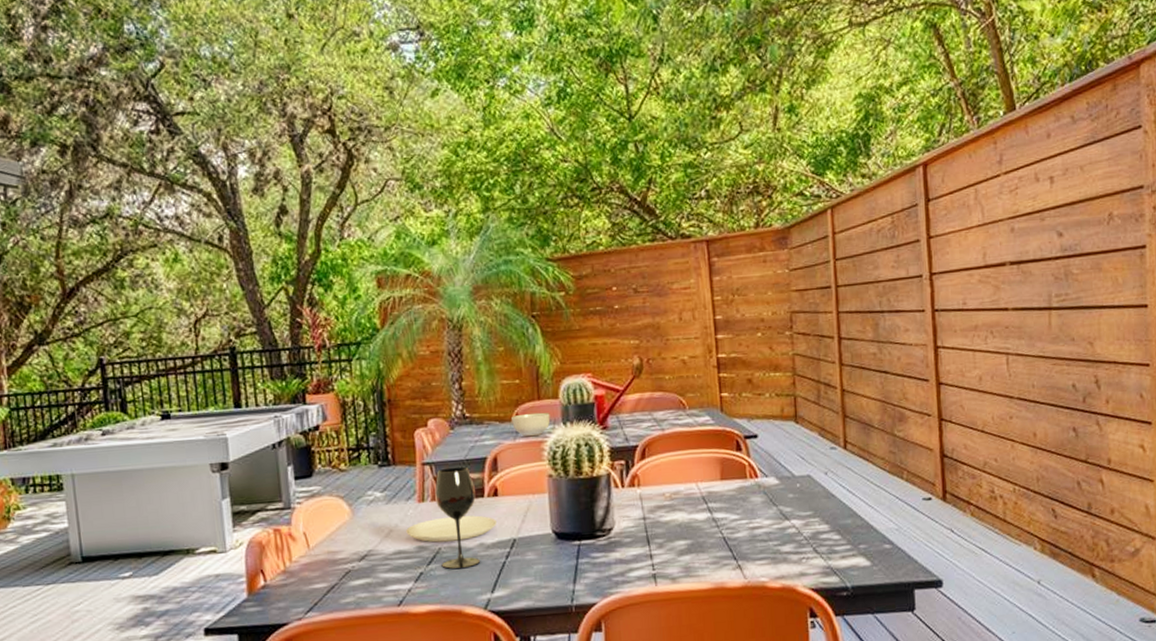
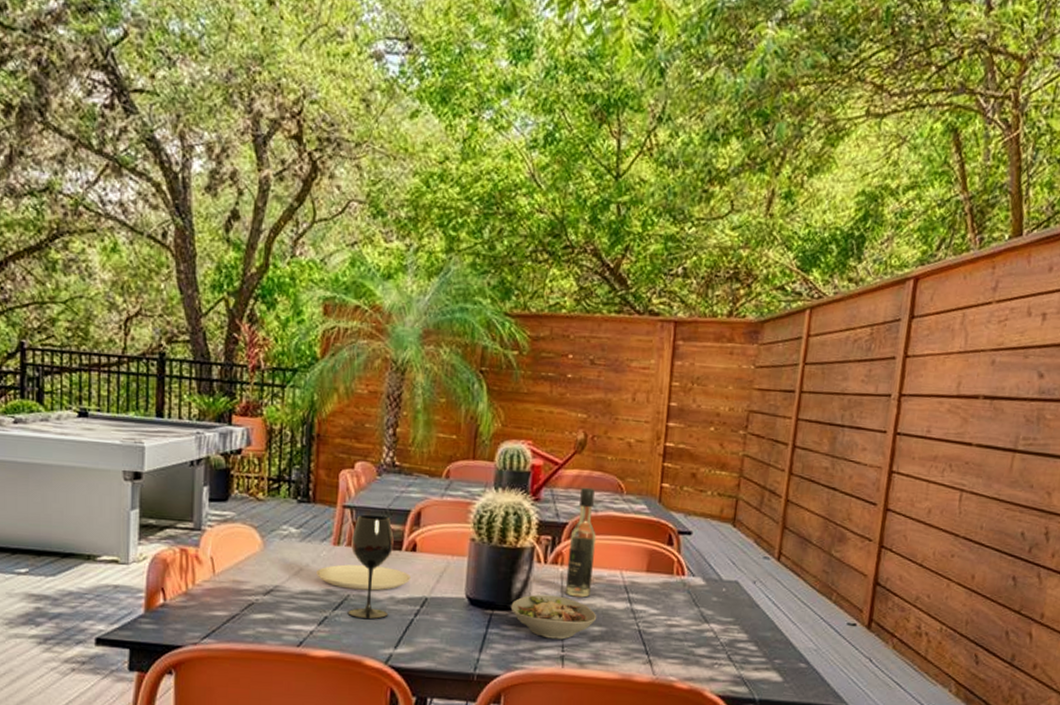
bowl: present [510,412,551,437] -> none [441,471,483,497]
salad: none [596,516,681,560] -> present [510,594,597,640]
bottle: none [642,408,671,516] -> present [565,487,596,598]

